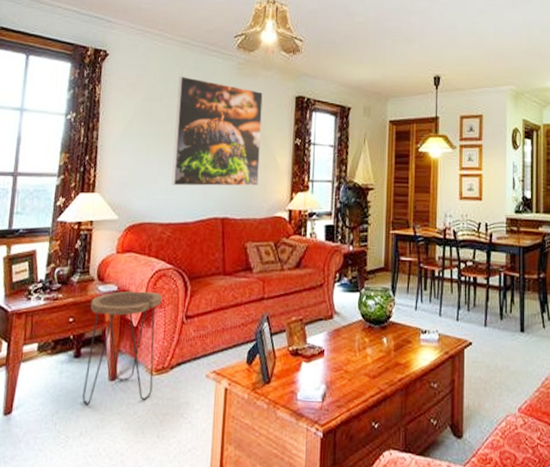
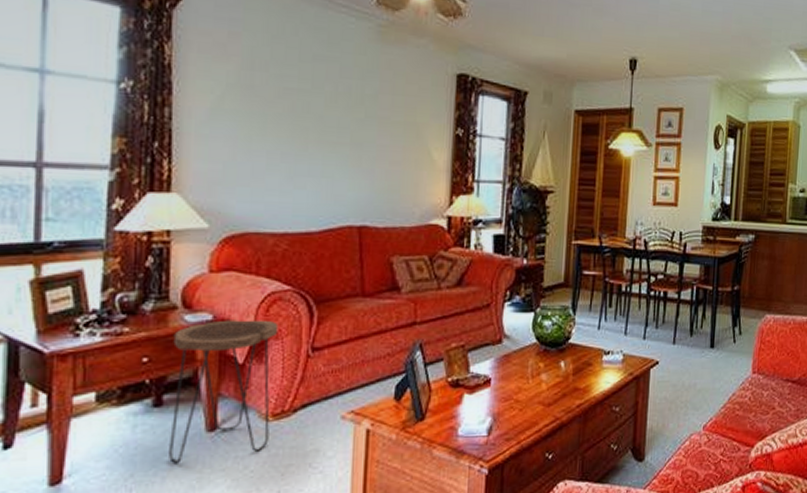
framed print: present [171,75,263,186] -> none [286,36,413,187]

